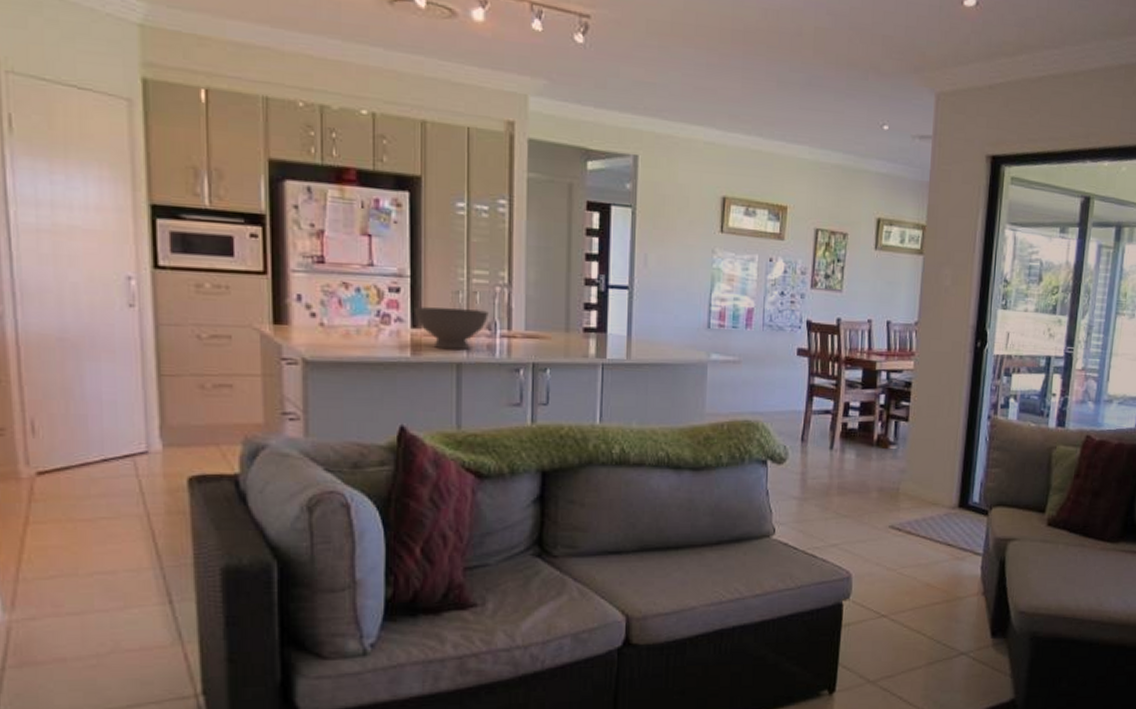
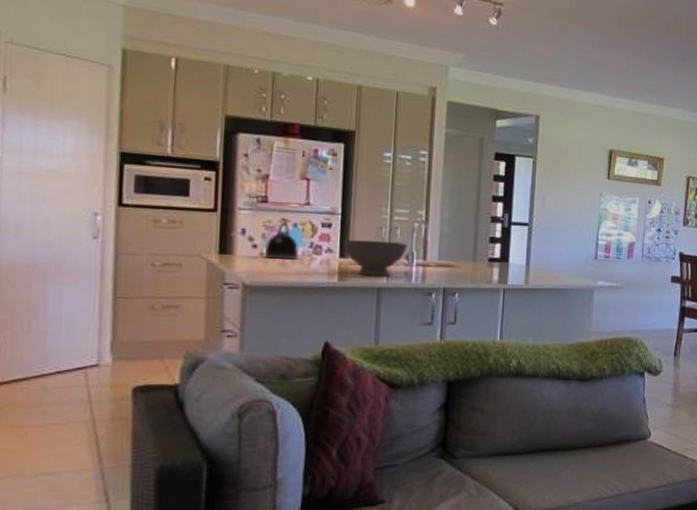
kettle: none [324,287,365,331] -> present [264,222,299,260]

